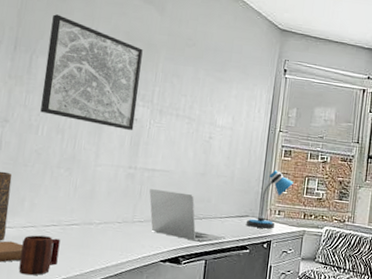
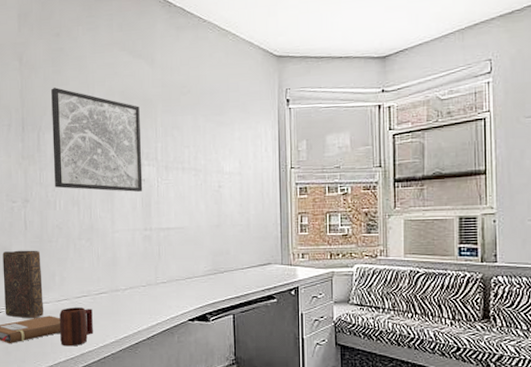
laptop: present [149,189,227,242] -> none [168,248,252,296]
desk lamp: present [246,169,294,229] -> none [269,210,314,275]

